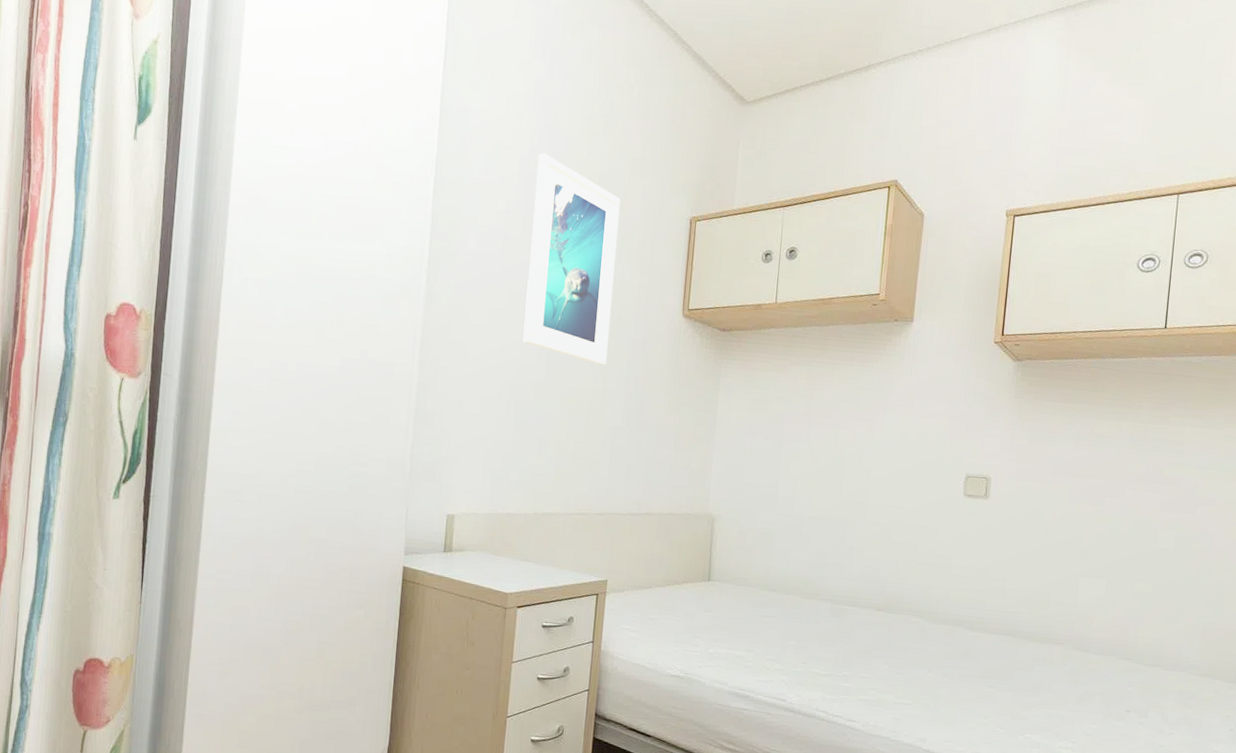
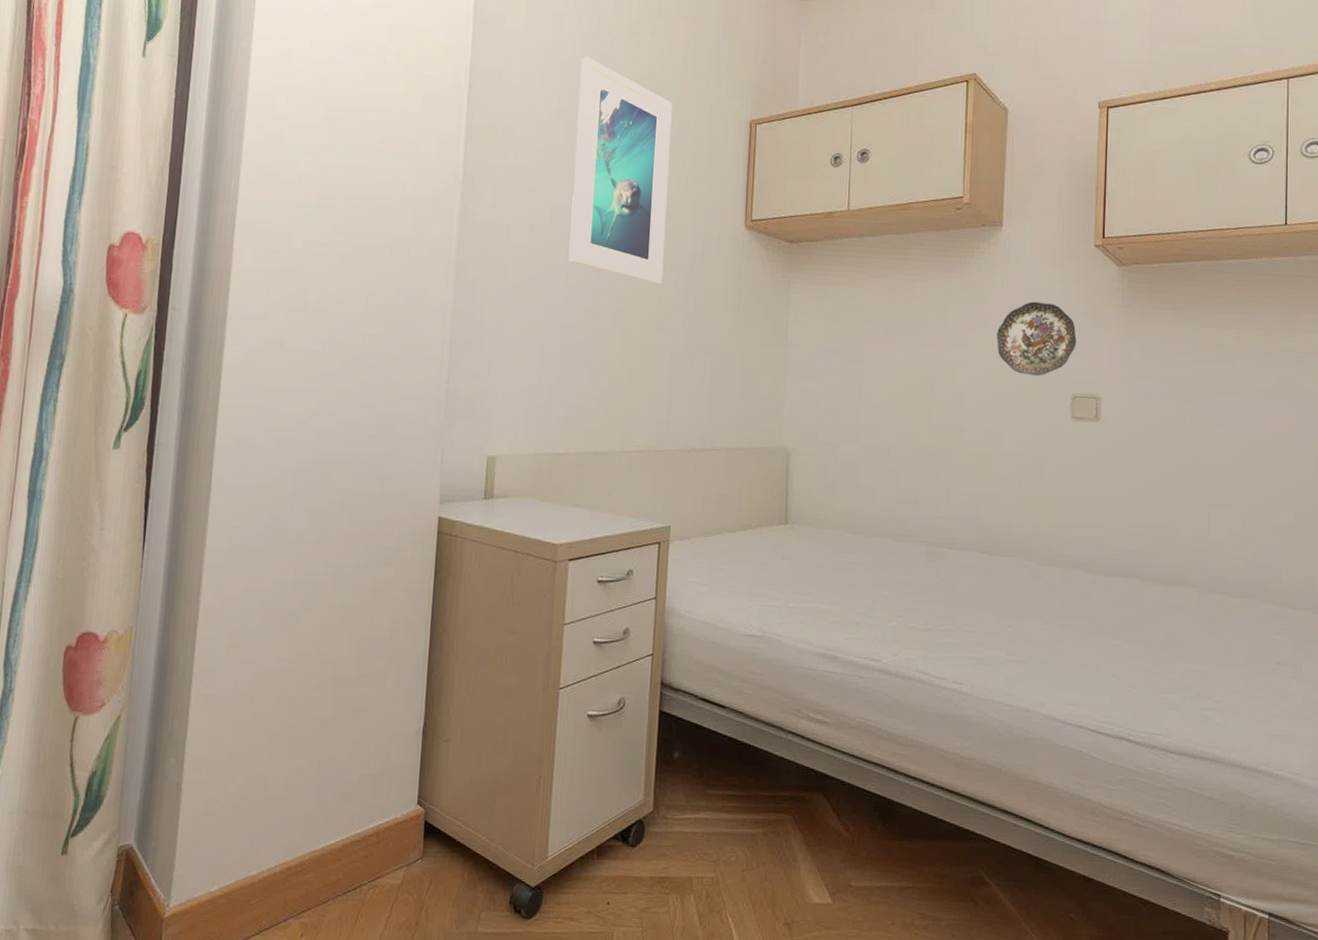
decorative plate: none [902,390,973,458] -> present [997,301,1077,376]

